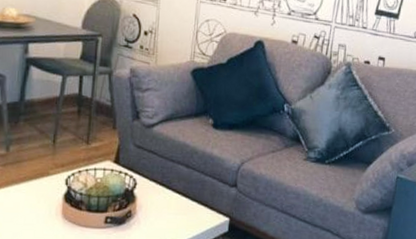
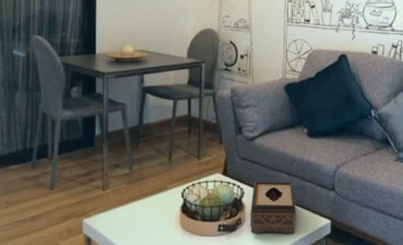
tissue box: none [141,173,193,230] -> present [250,181,296,234]

